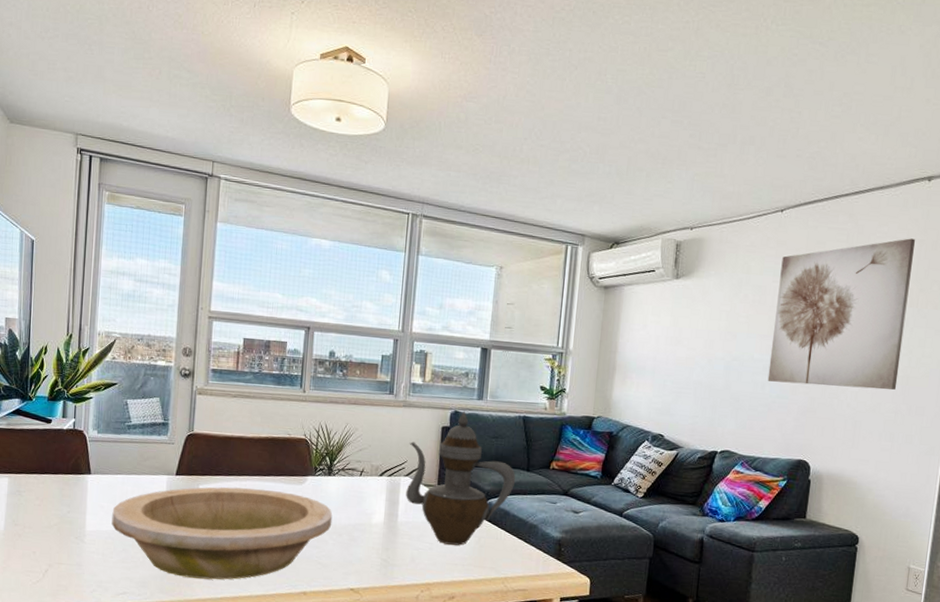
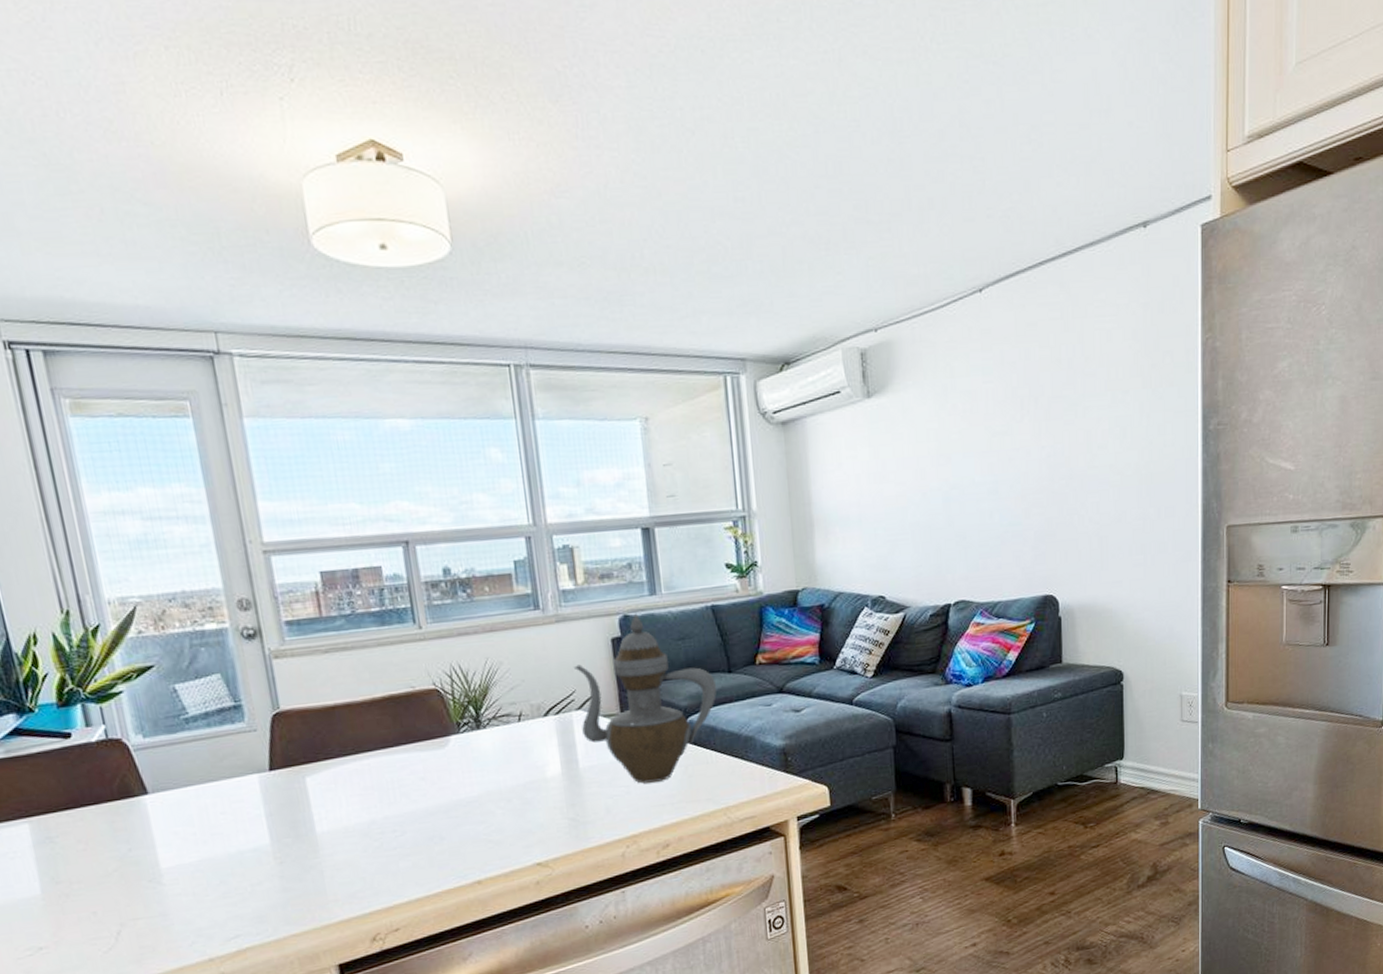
bowl: present [111,487,333,580] -> none [191,761,496,899]
wall art: present [767,238,915,390] -> none [989,303,1141,507]

